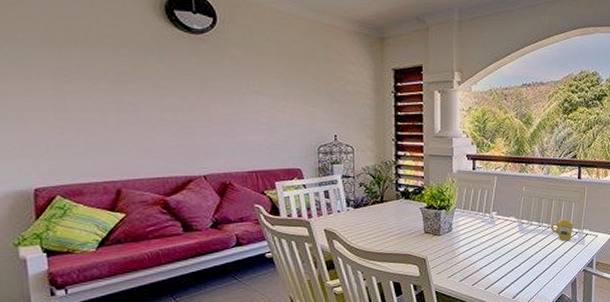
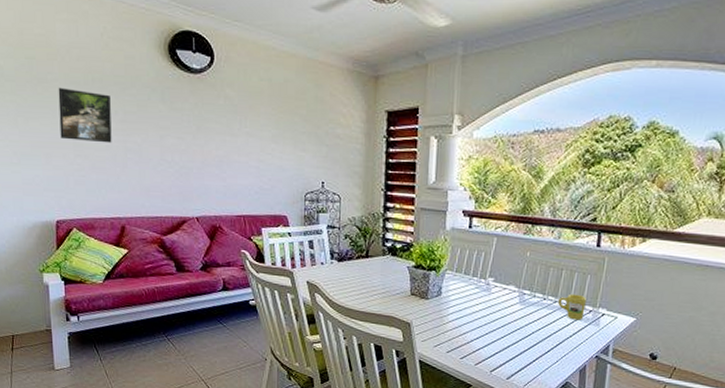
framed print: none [32,47,102,105] -> present [58,87,112,144]

